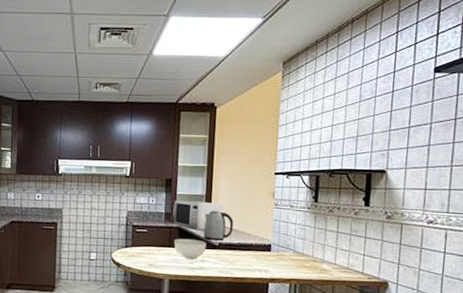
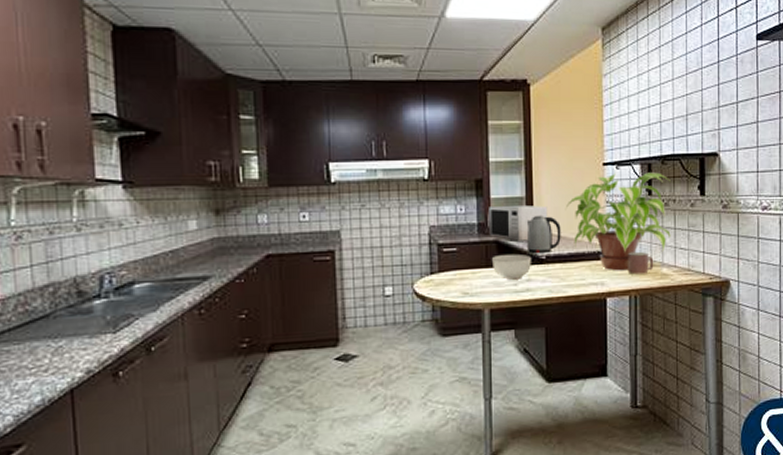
plant: none [239,181,337,263] -> present [566,172,671,271]
mug: none [290,247,315,269] -> present [627,251,654,276]

